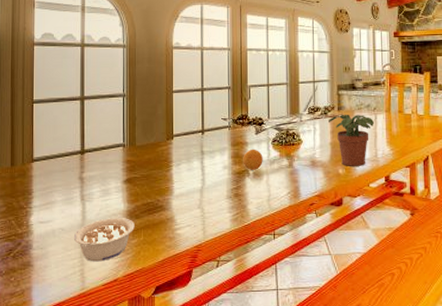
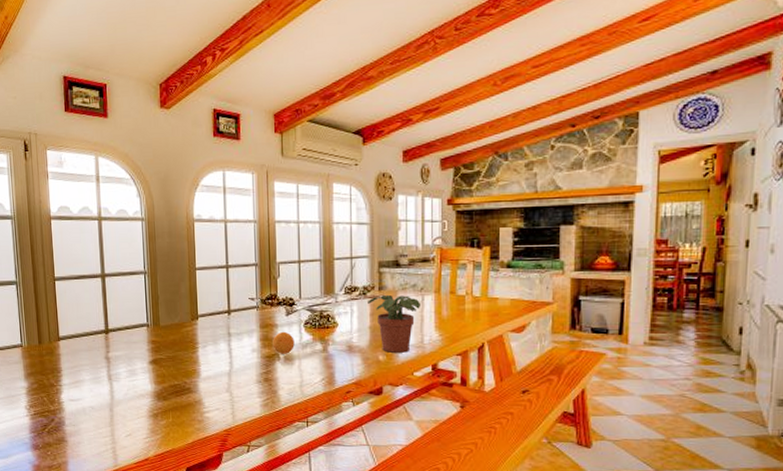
legume: present [73,218,135,262] -> none [103,398,163,441]

